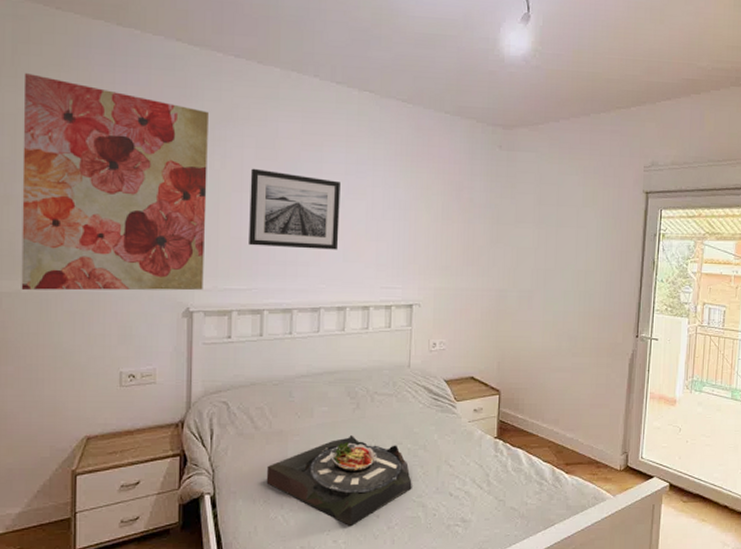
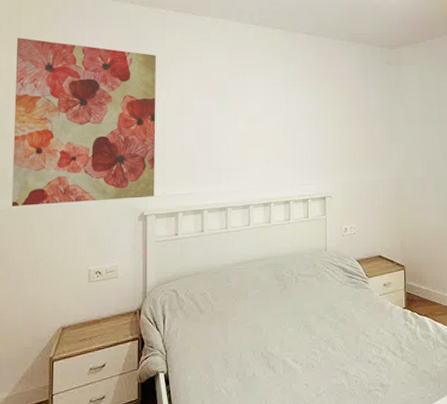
wall art: present [249,168,340,250] -> none [190,96,262,158]
serving tray: present [266,434,412,527] -> none [211,312,335,396]

